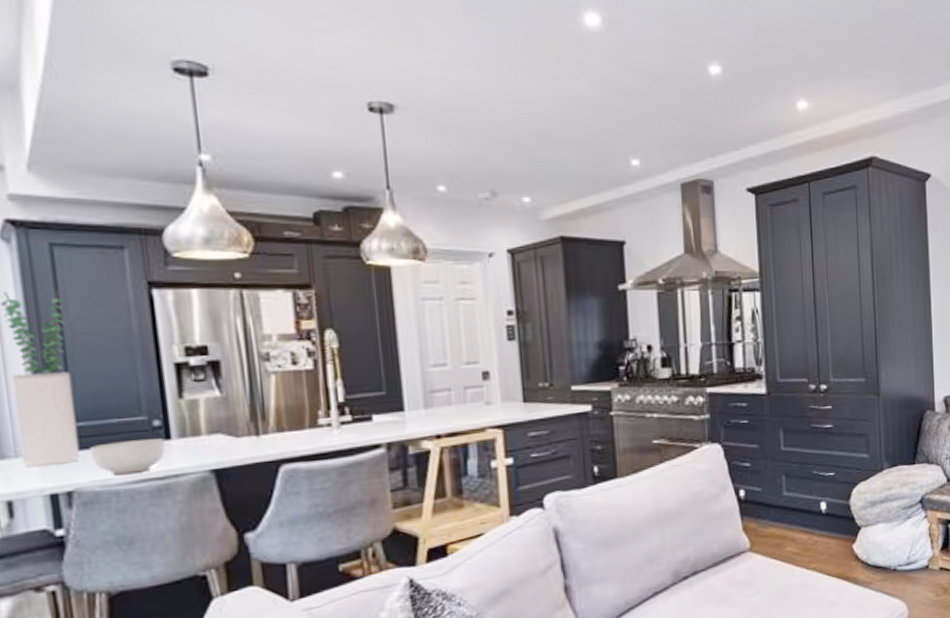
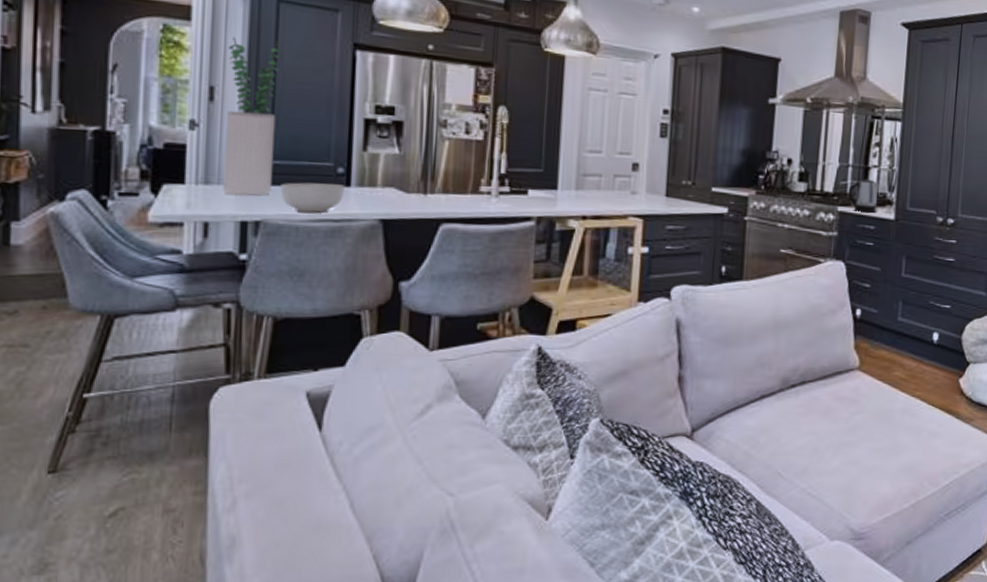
kettle: none [714,355,747,390] -> present [848,178,879,213]

